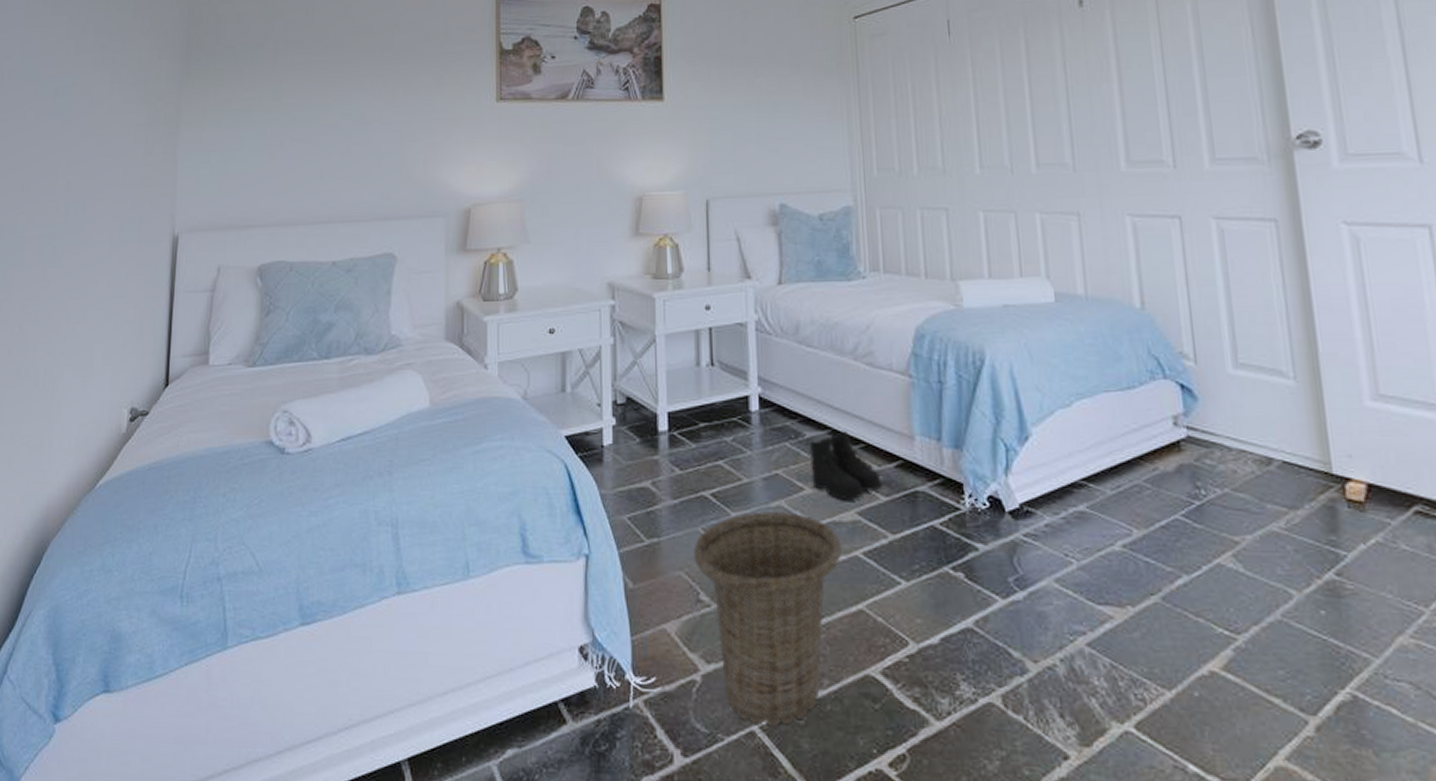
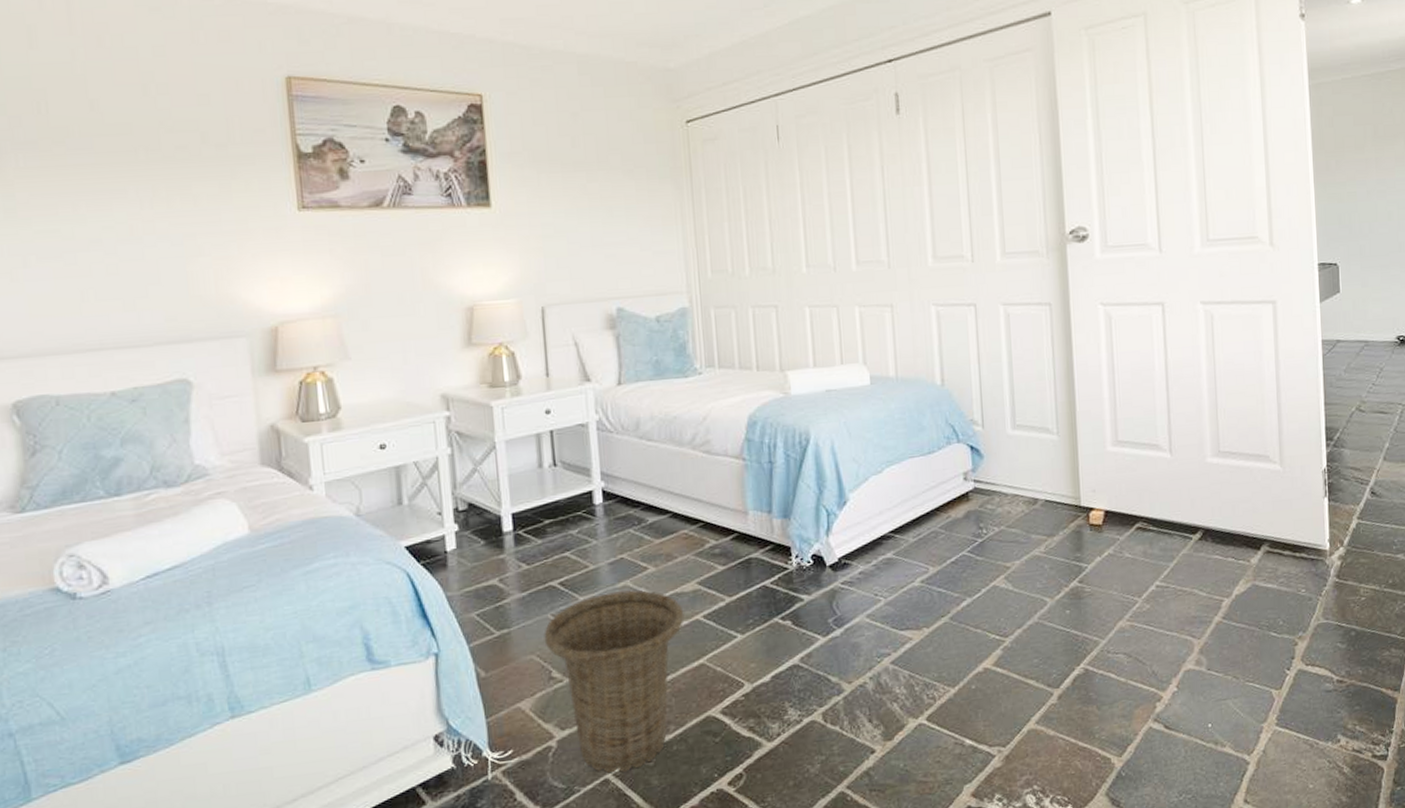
boots: present [808,431,884,501] -> none [651,513,721,574]

